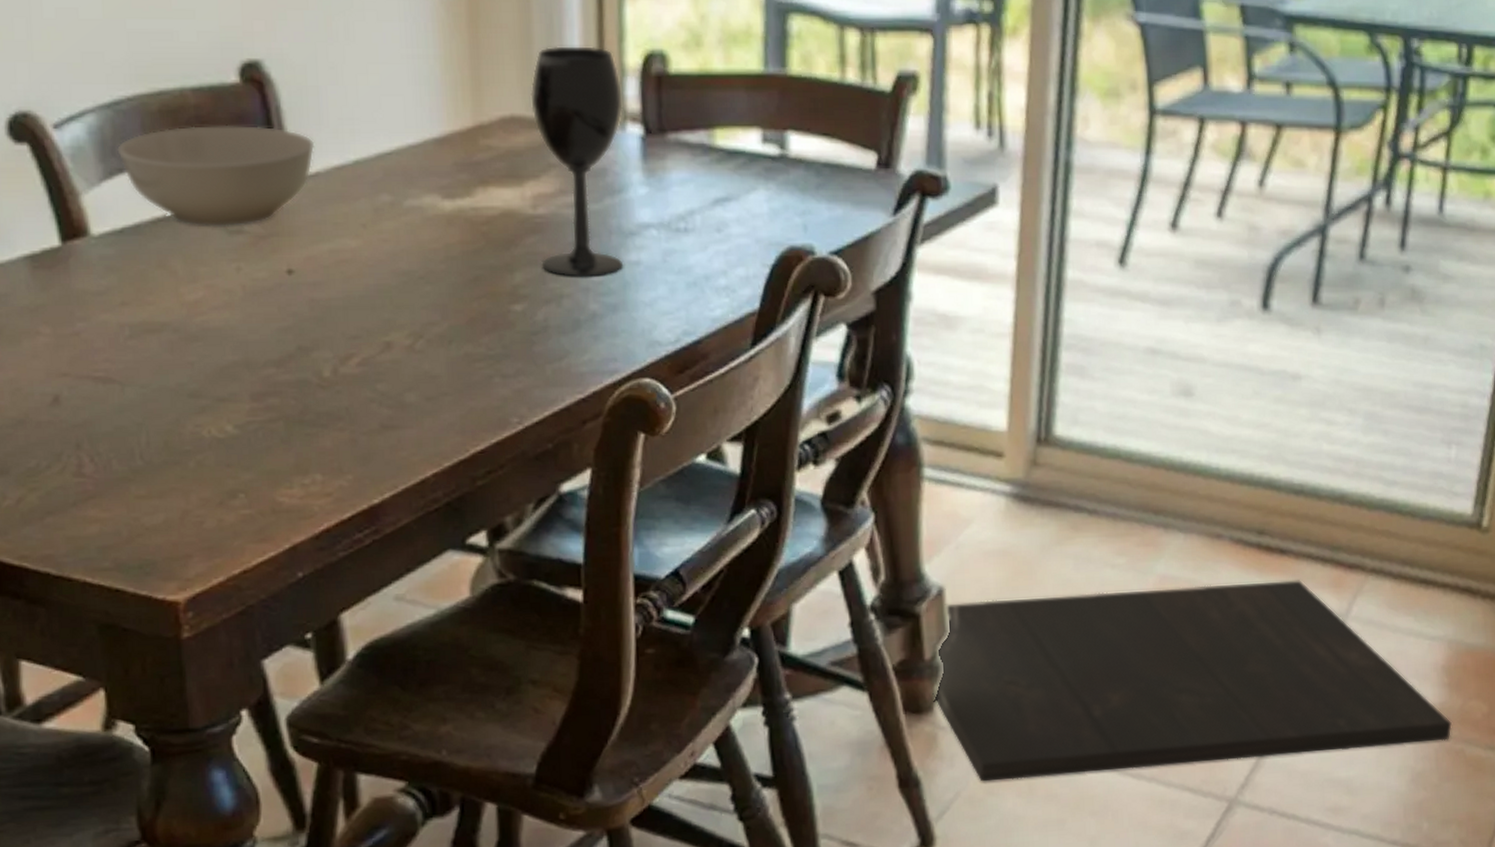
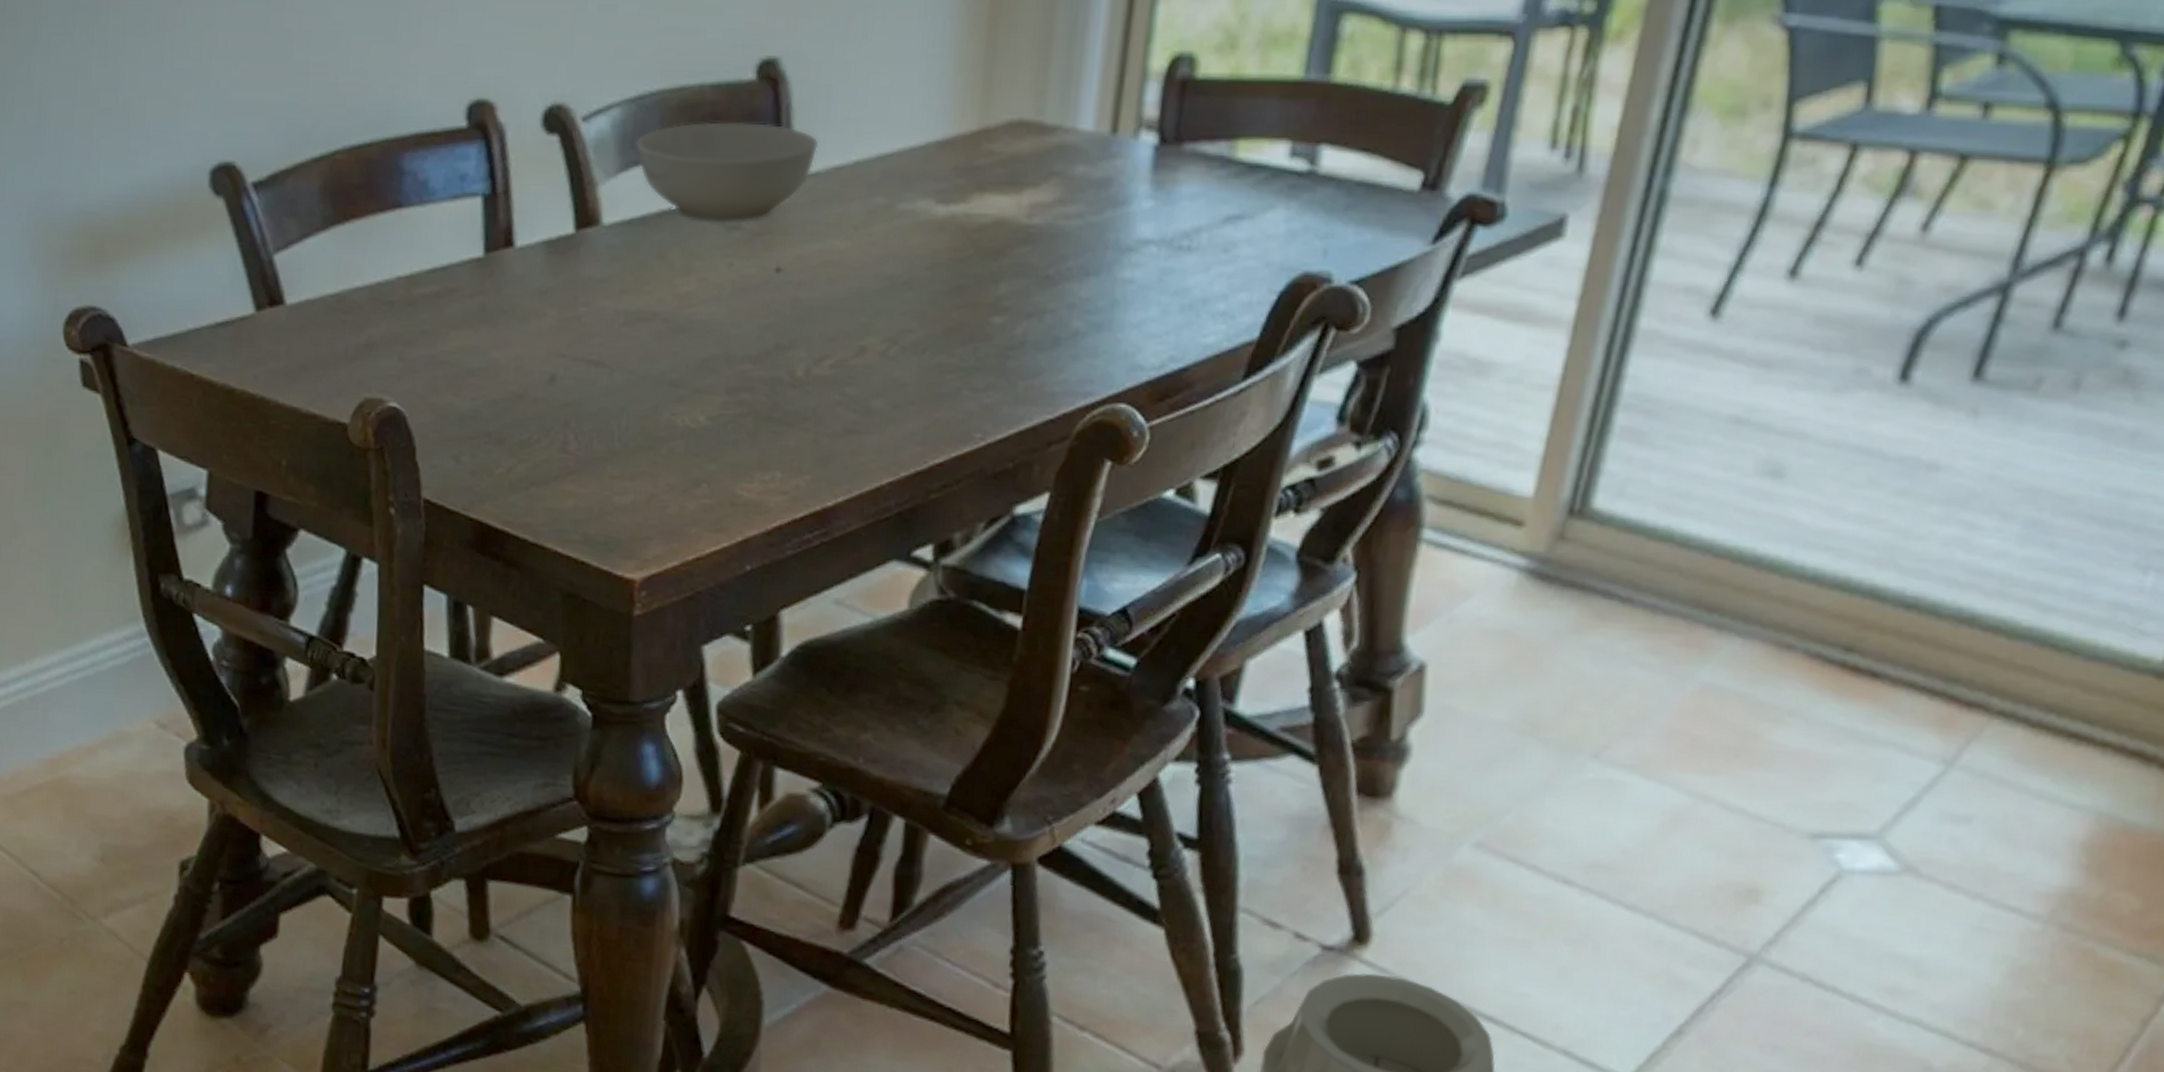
wine glass: present [530,46,624,277] -> none [1028,47,1142,293]
door mat: present [933,580,1453,781] -> none [1394,682,2084,935]

